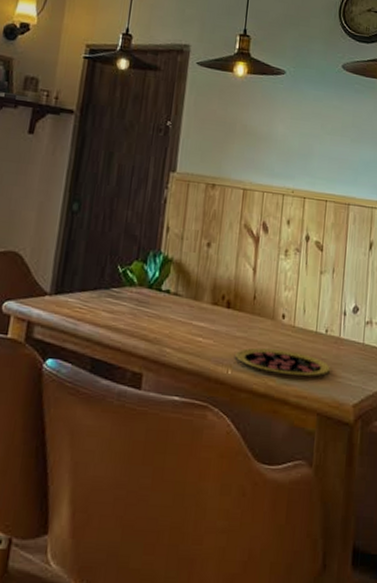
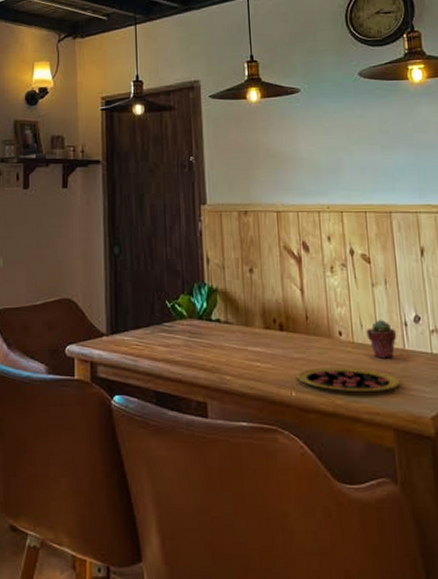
potted succulent: none [307,306,336,345] -> present [366,319,397,358]

